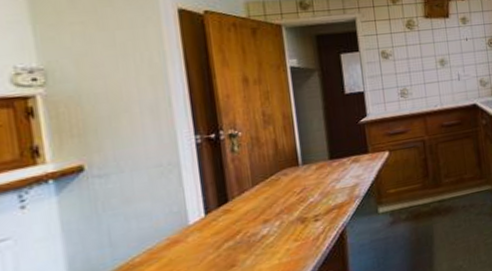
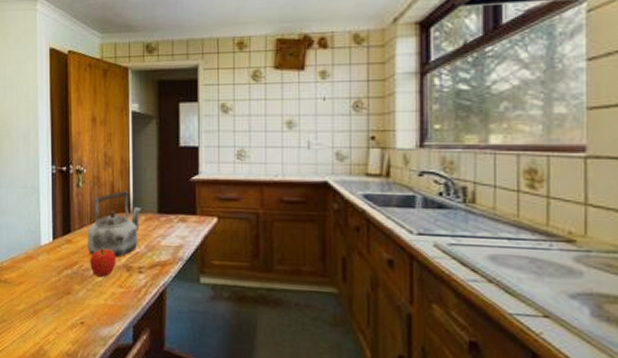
kettle: none [250,144,312,218] -> present [87,189,142,257]
fruit: none [256,207,289,239] -> present [90,248,116,278]

